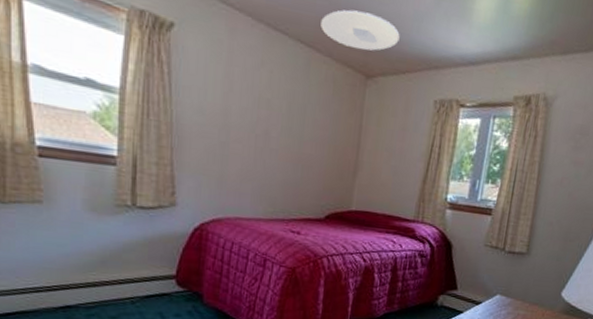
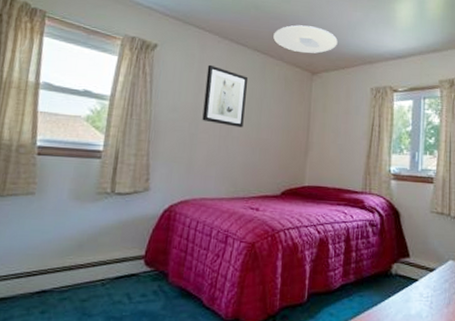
wall art: none [234,55,290,139] -> present [202,64,249,128]

